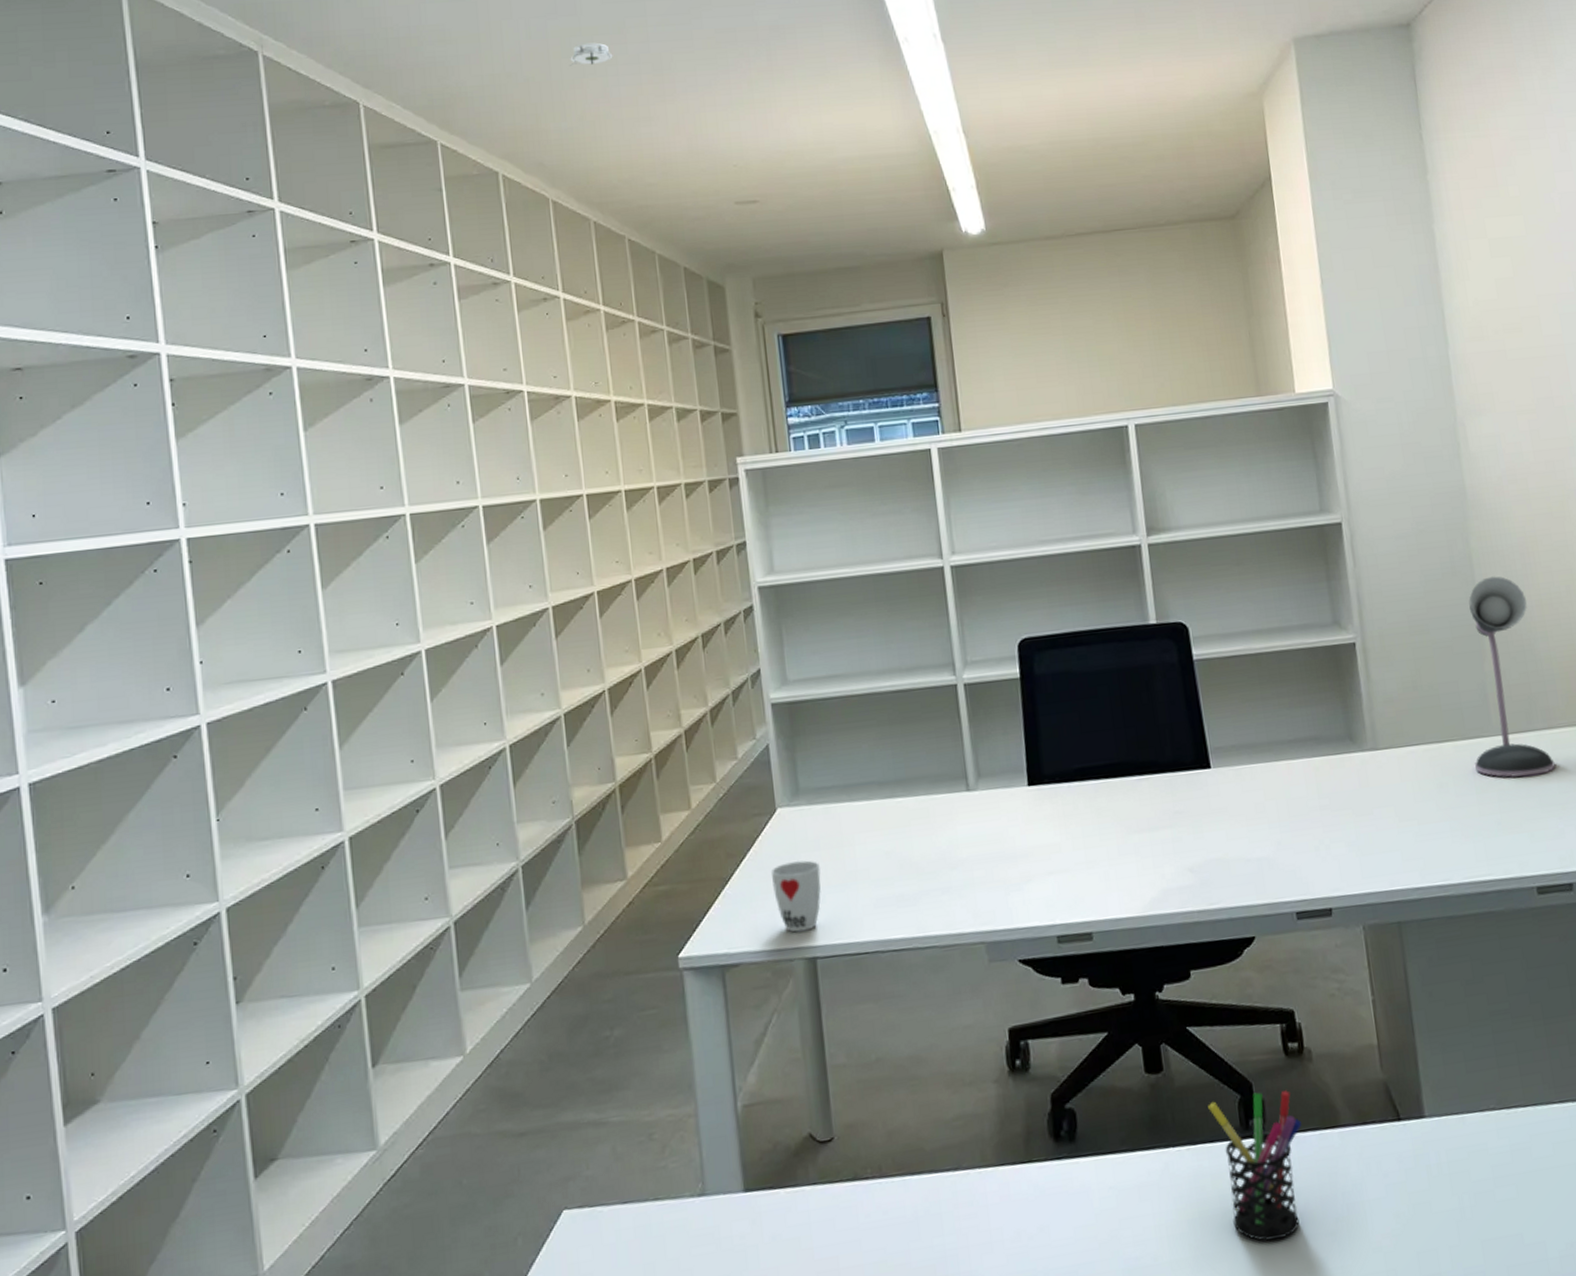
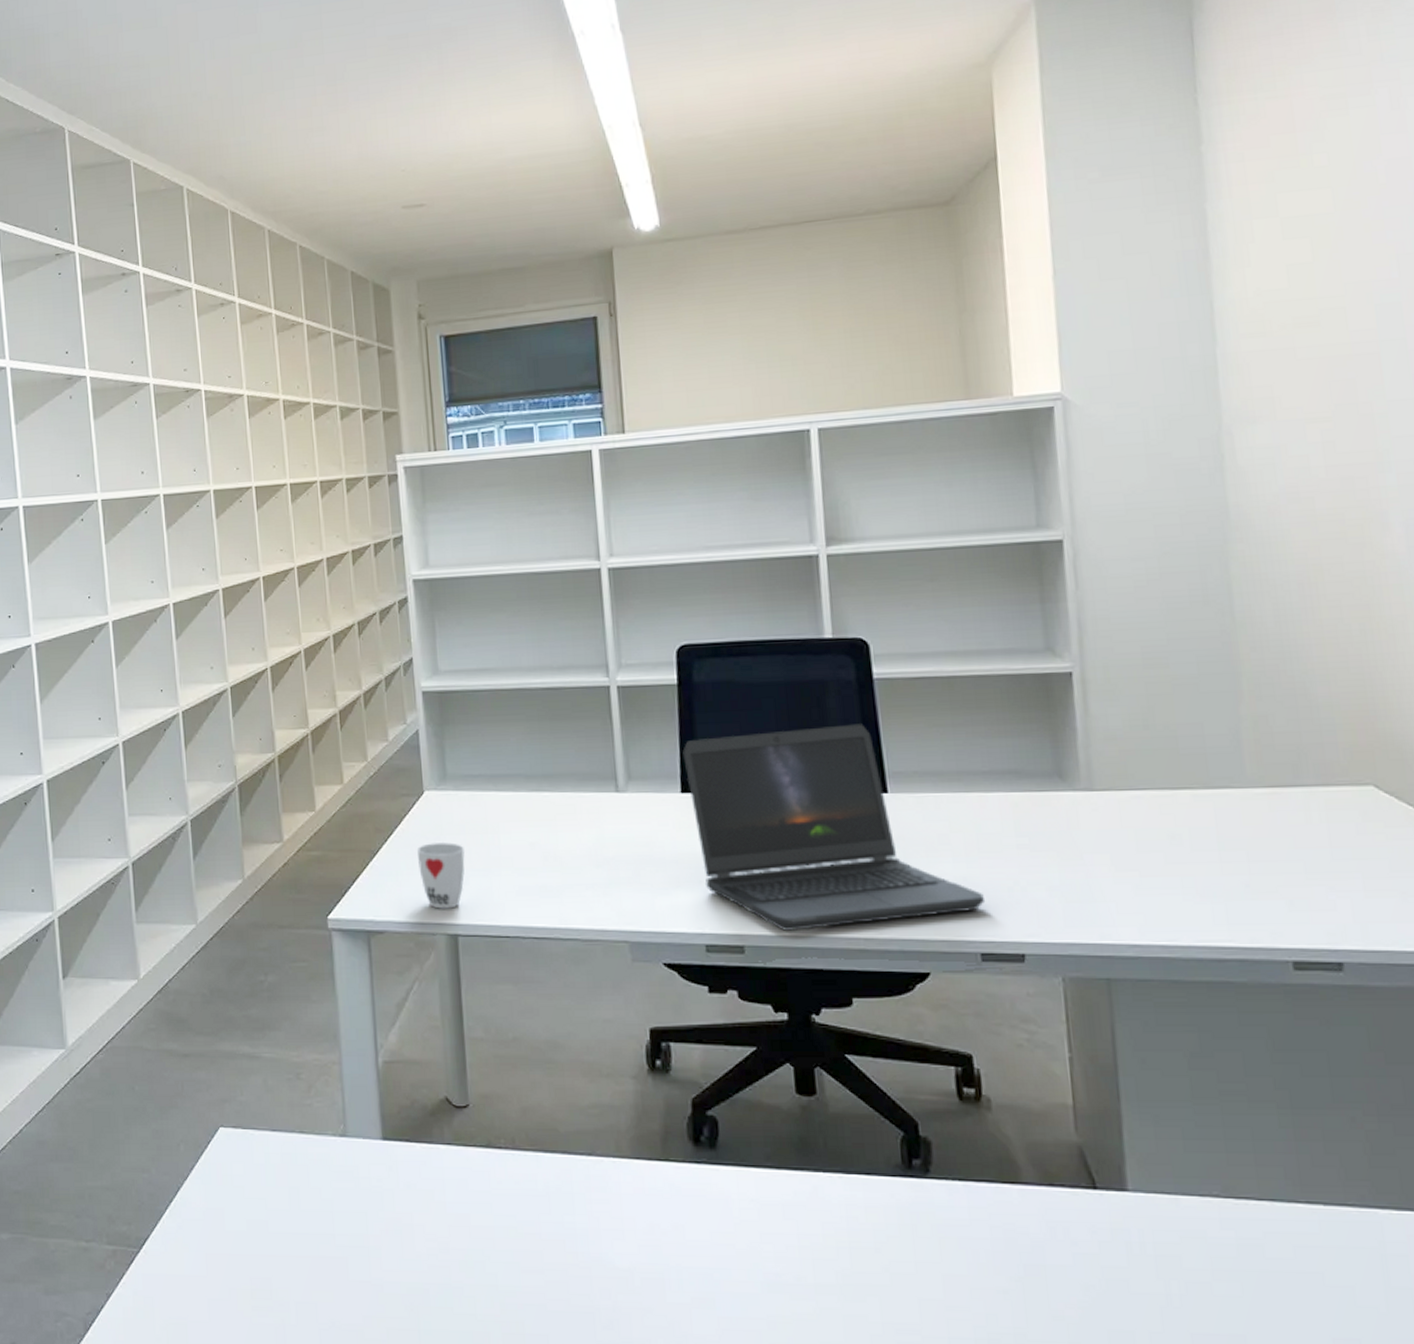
smoke detector: present [569,42,613,66] -> none [249,57,290,82]
laptop computer: none [1028,704,1298,913] -> present [683,724,986,931]
pen holder: present [1208,1090,1302,1241] -> none [865,1133,974,1286]
desk lamp: present [1469,576,1556,778] -> none [1219,608,1329,837]

